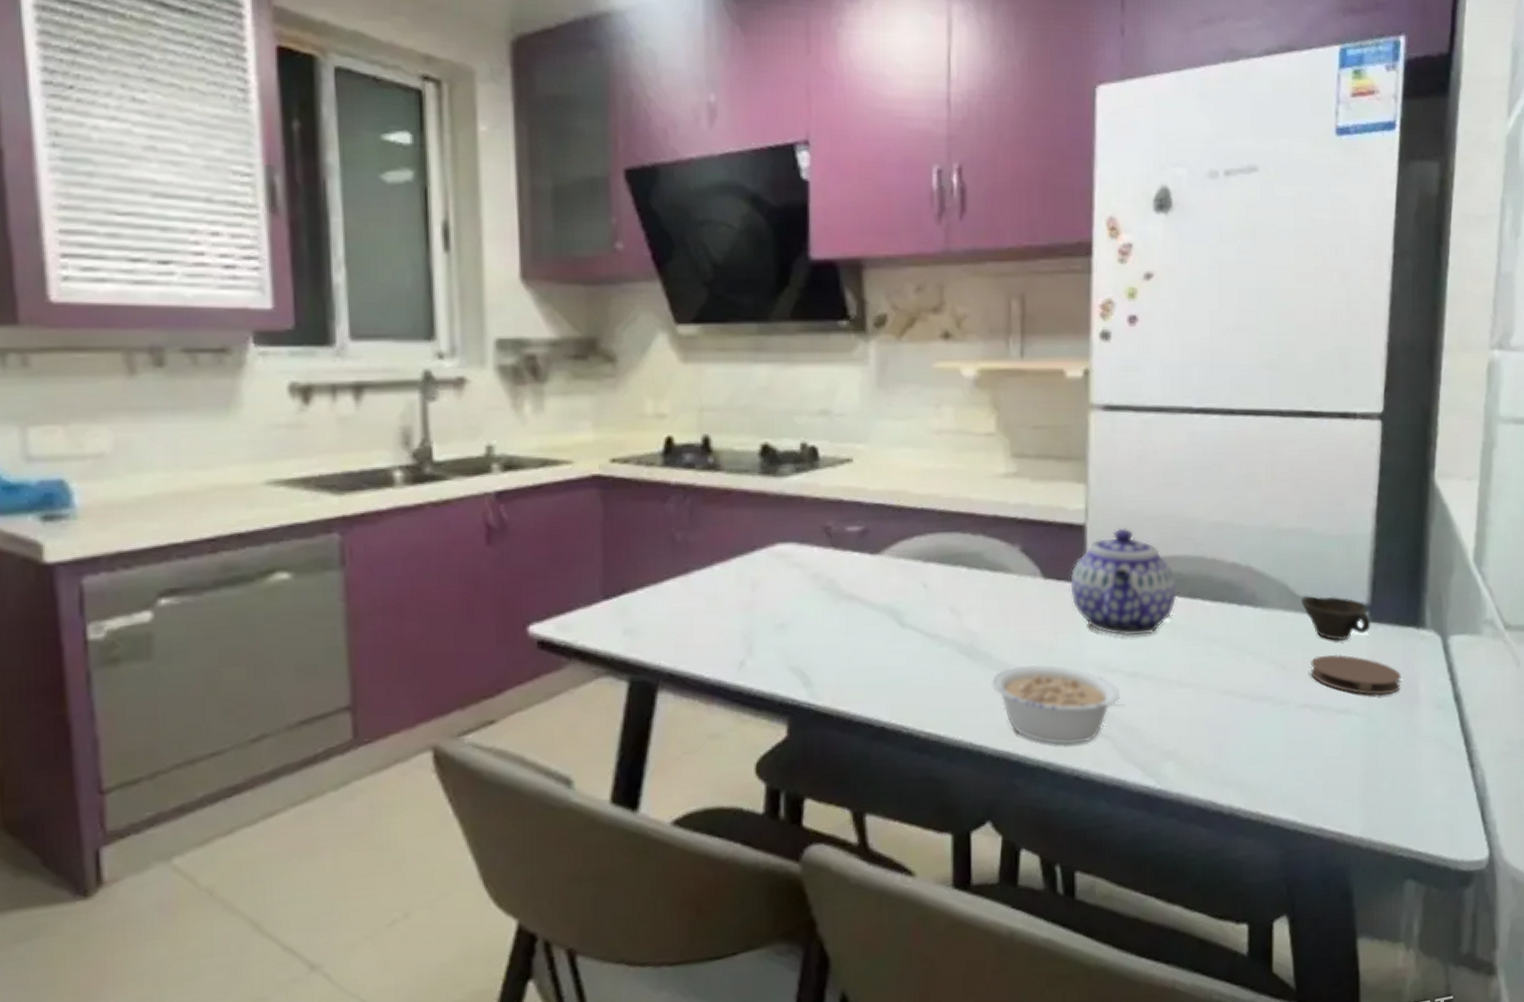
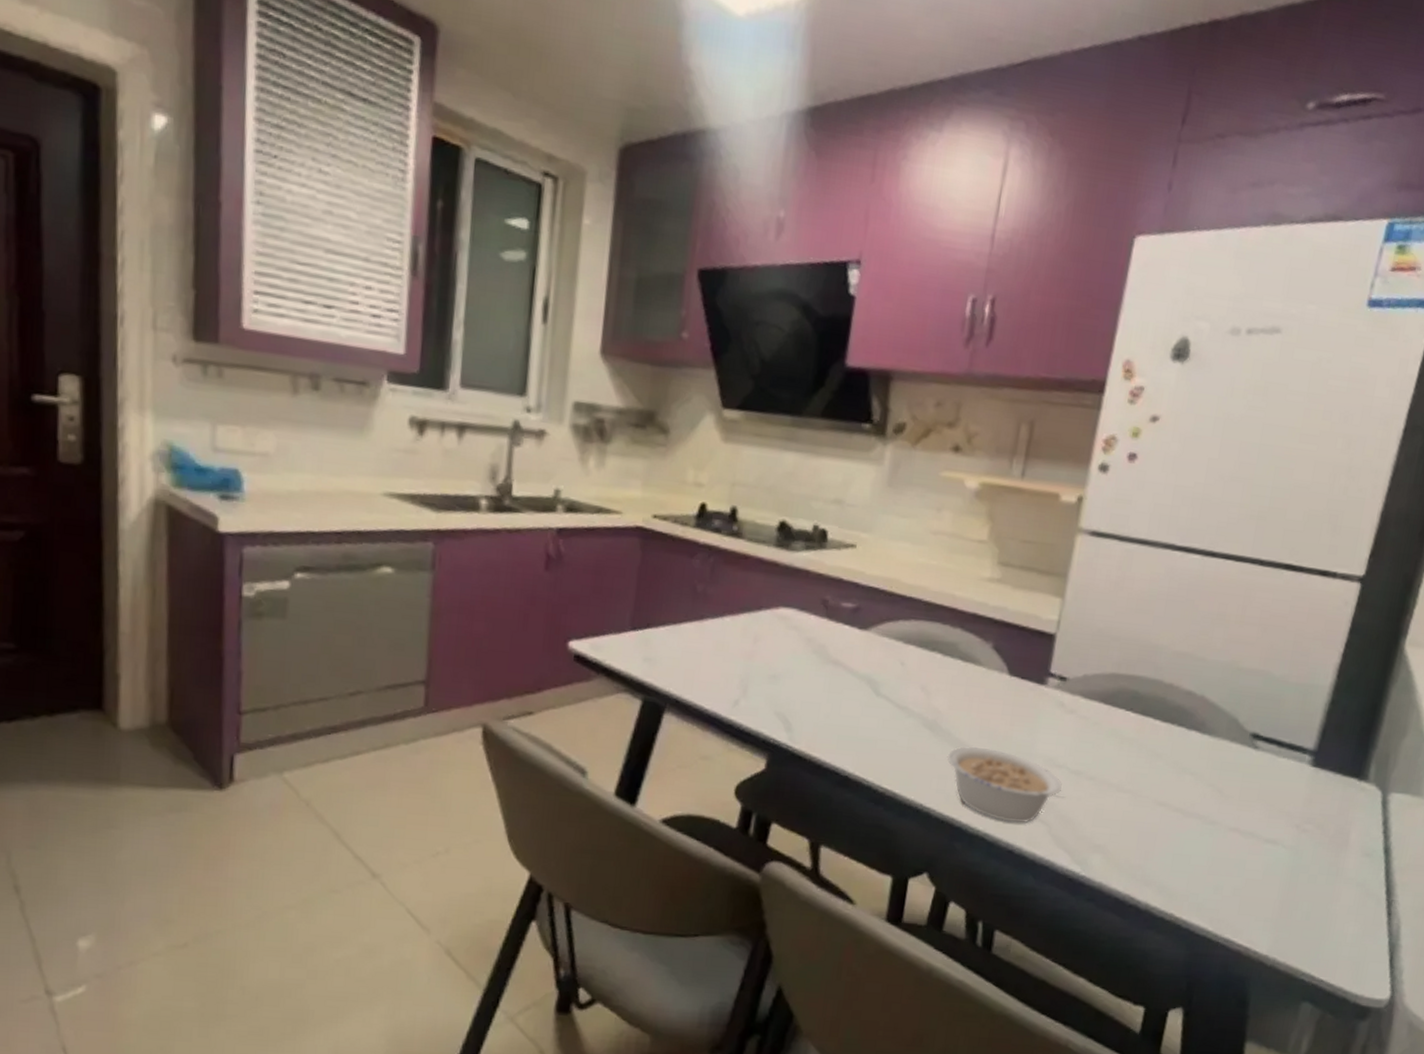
teapot: present [1070,527,1177,637] -> none [1031,642,1133,741]
cup: present [1302,596,1371,641] -> none [1248,732,1314,779]
coaster: present [1310,654,1401,695] -> none [1245,787,1335,835]

